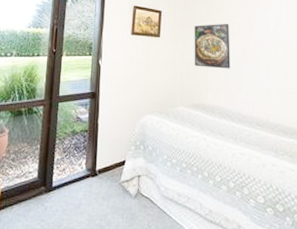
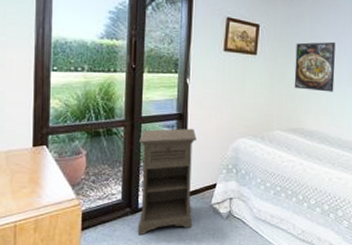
nightstand: none [50,106,107,216] -> present [137,128,197,236]

